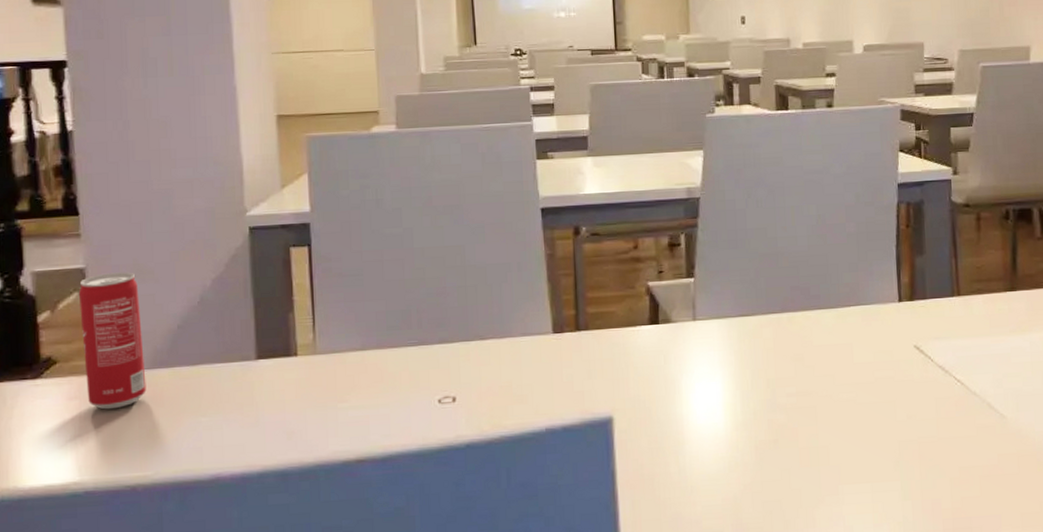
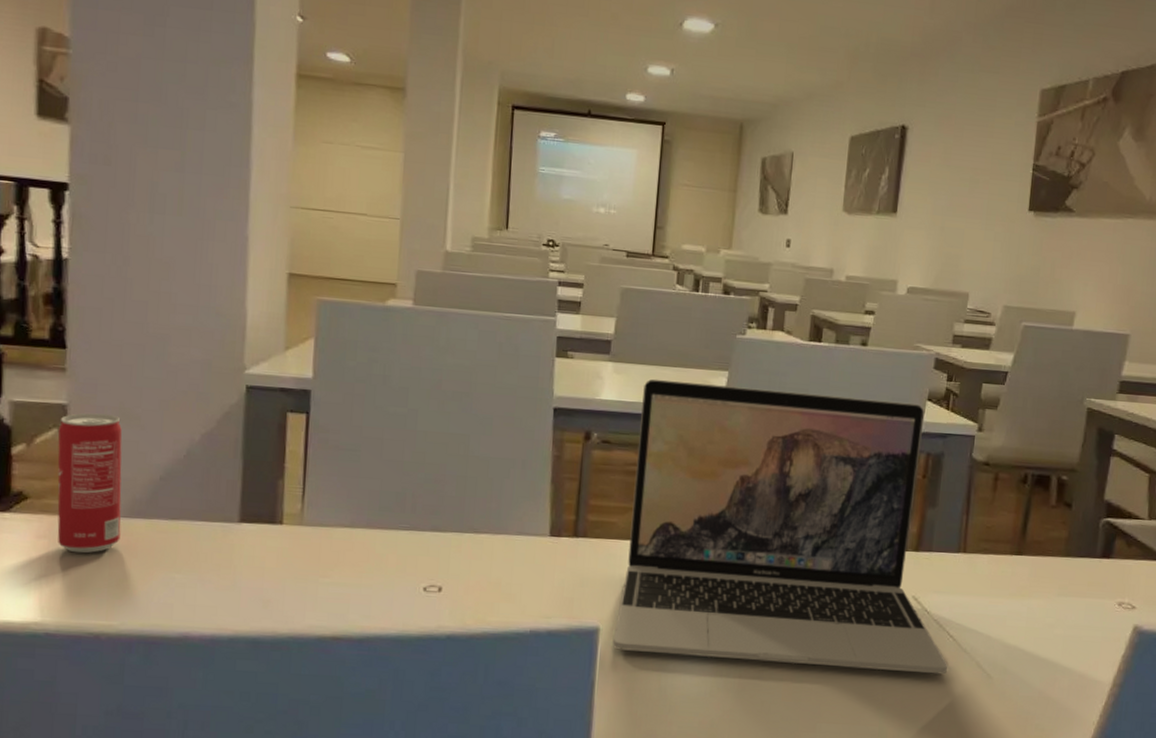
laptop: none [624,156,961,437] -> present [612,378,948,675]

